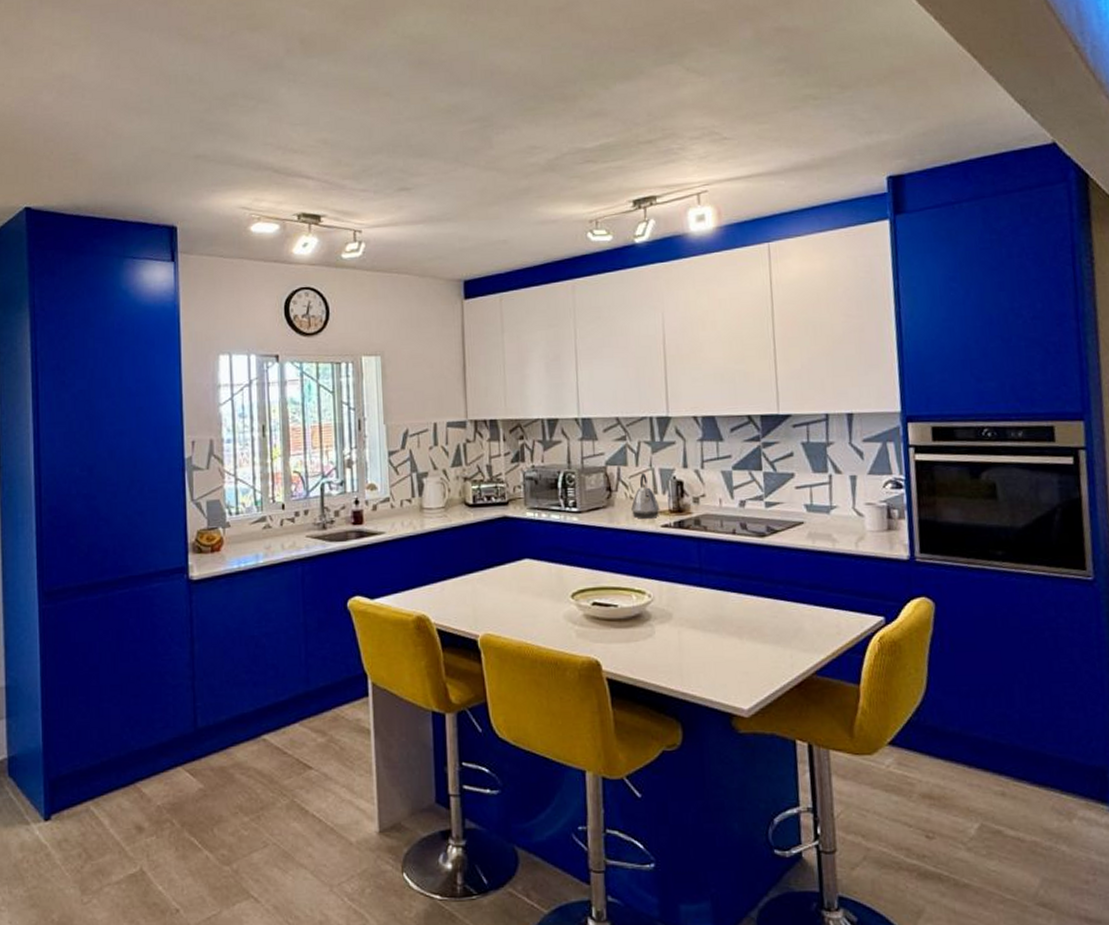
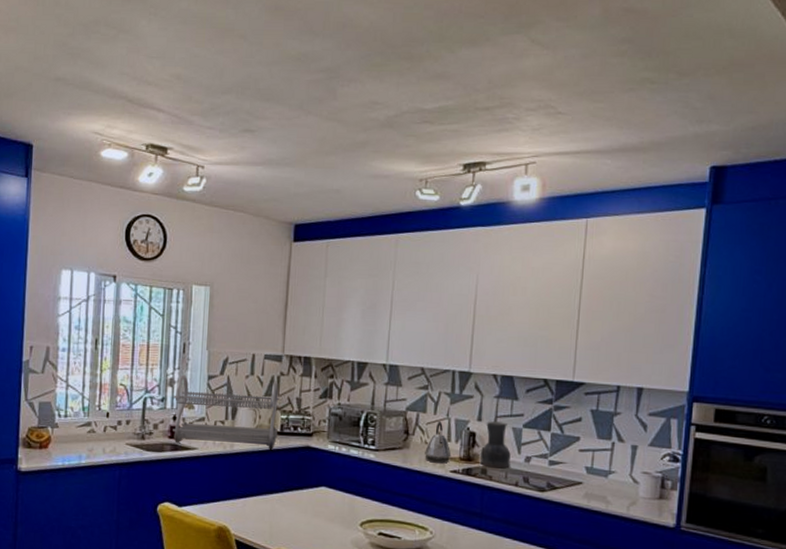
dish rack: none [353,449,470,530] -> present [173,374,279,450]
vase: none [691,466,724,518] -> present [480,421,511,469]

